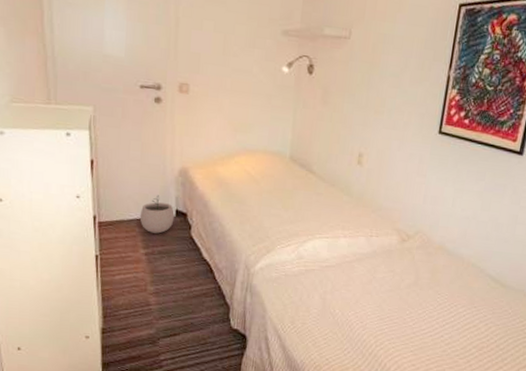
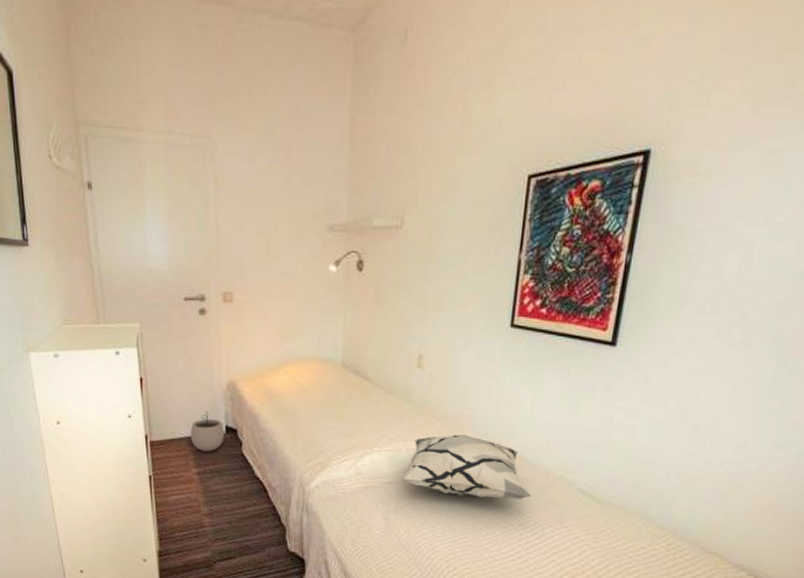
decorative pillow: none [339,225,449,283] -> present [402,434,531,500]

